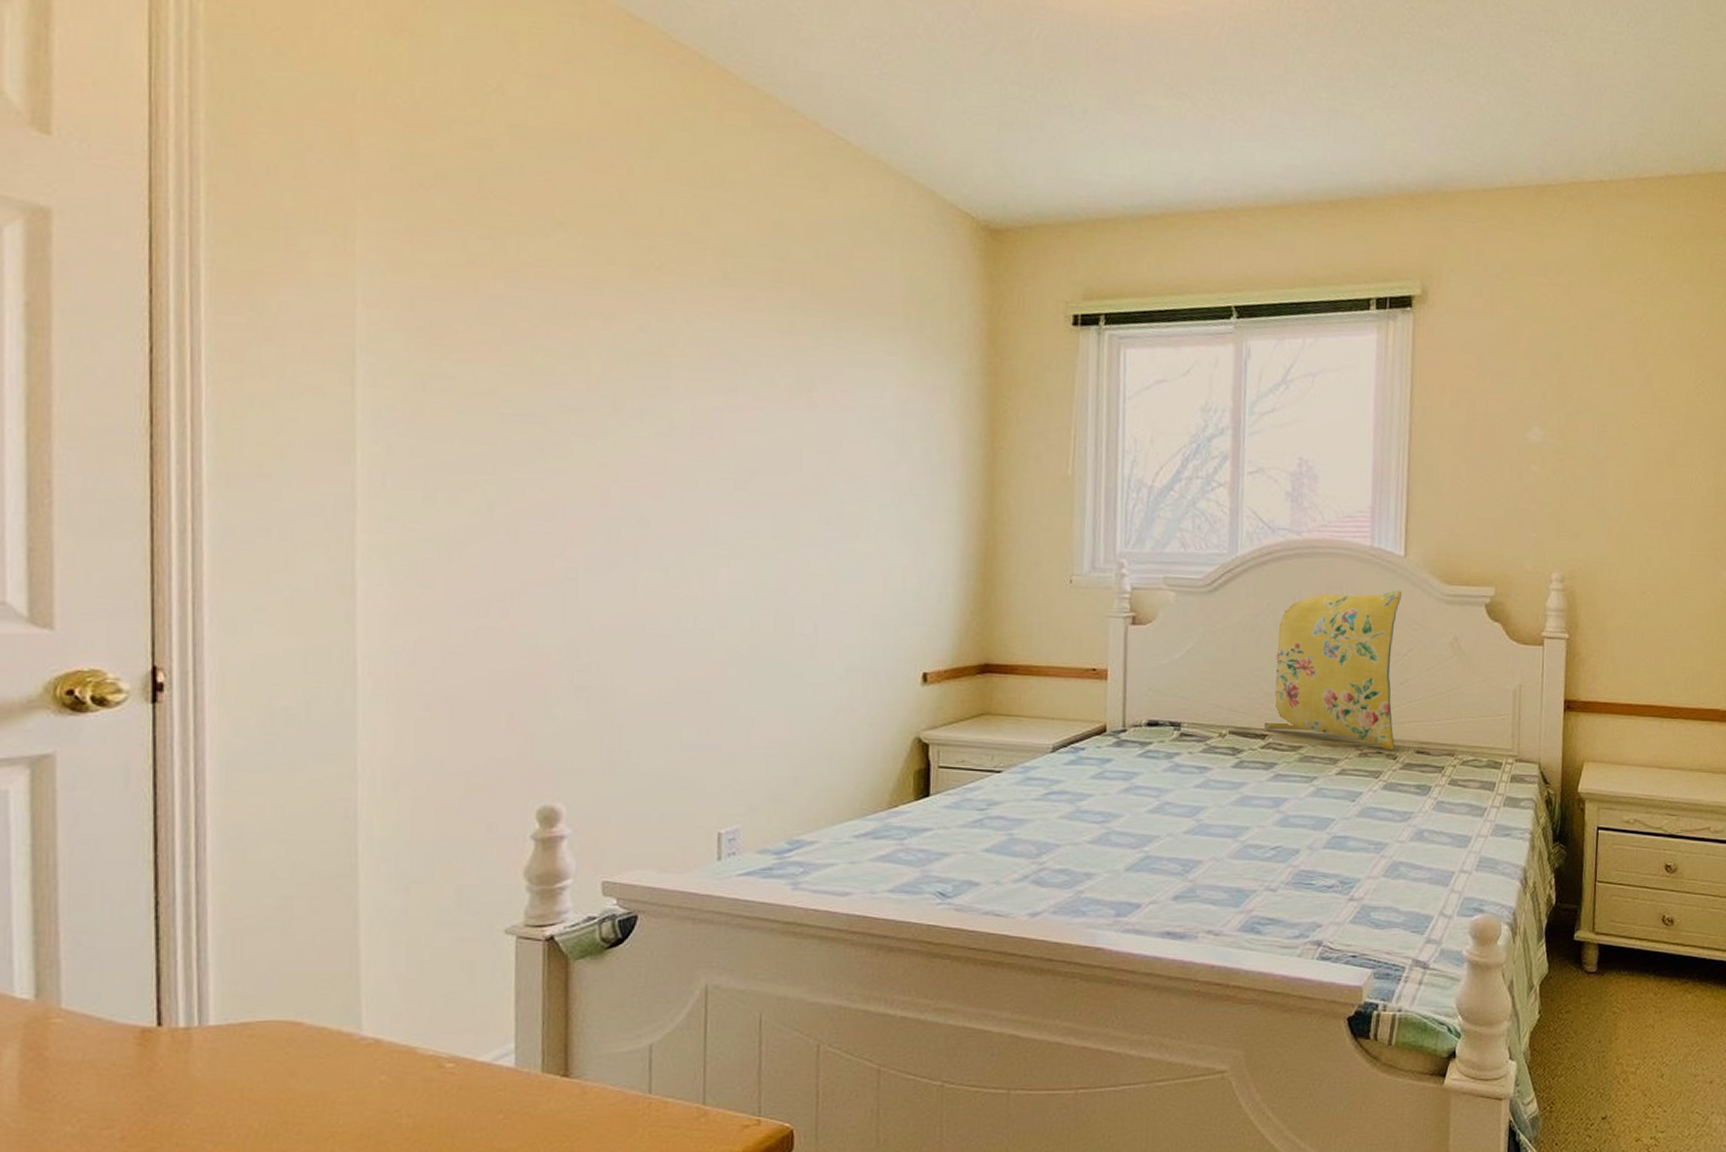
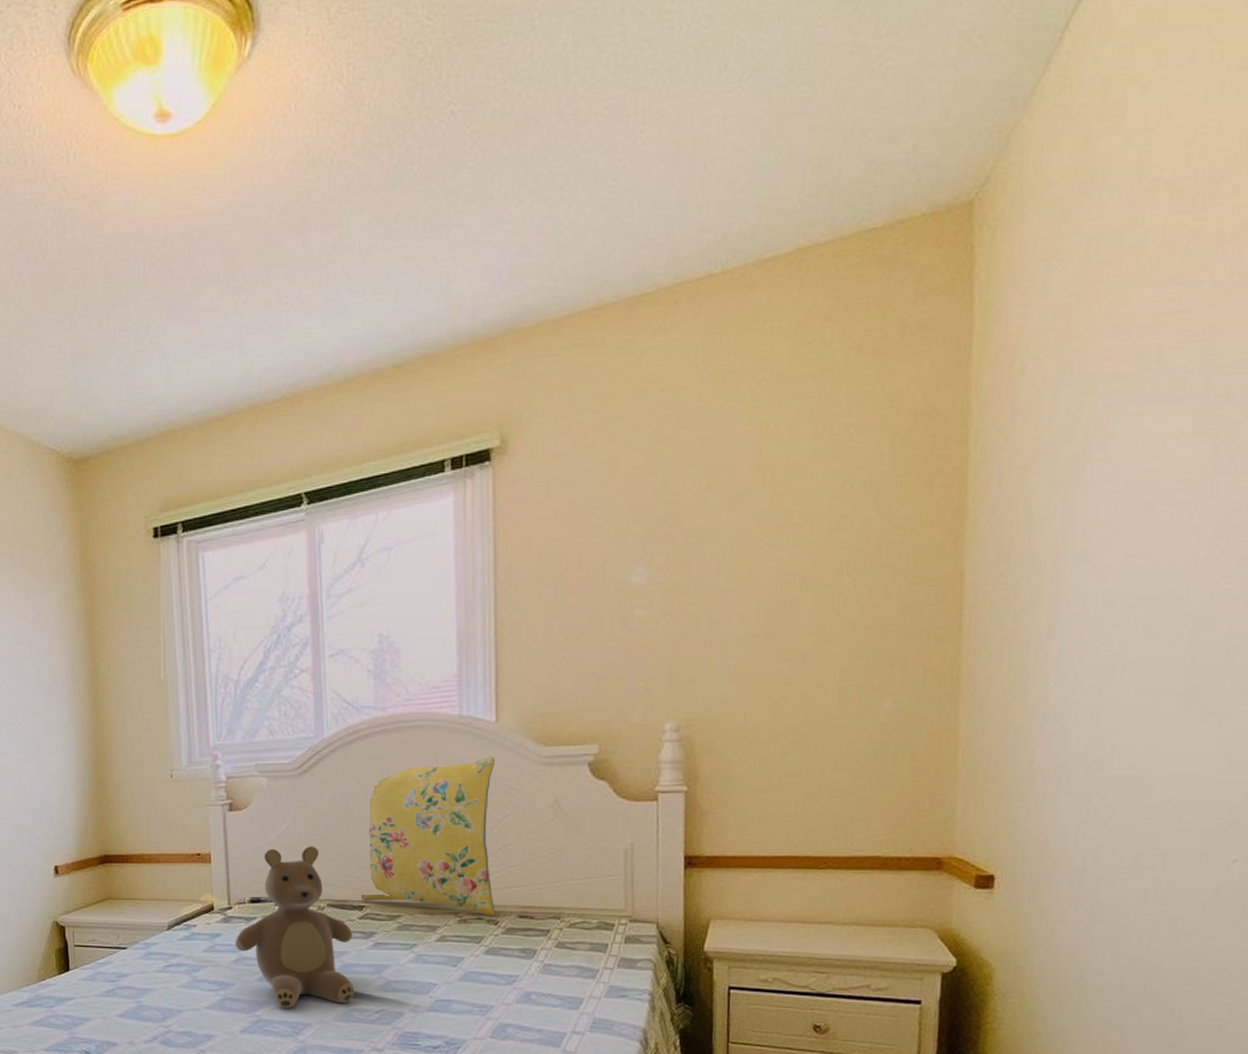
teddy bear: none [1126,668,1254,844] -> present [234,846,354,1008]

